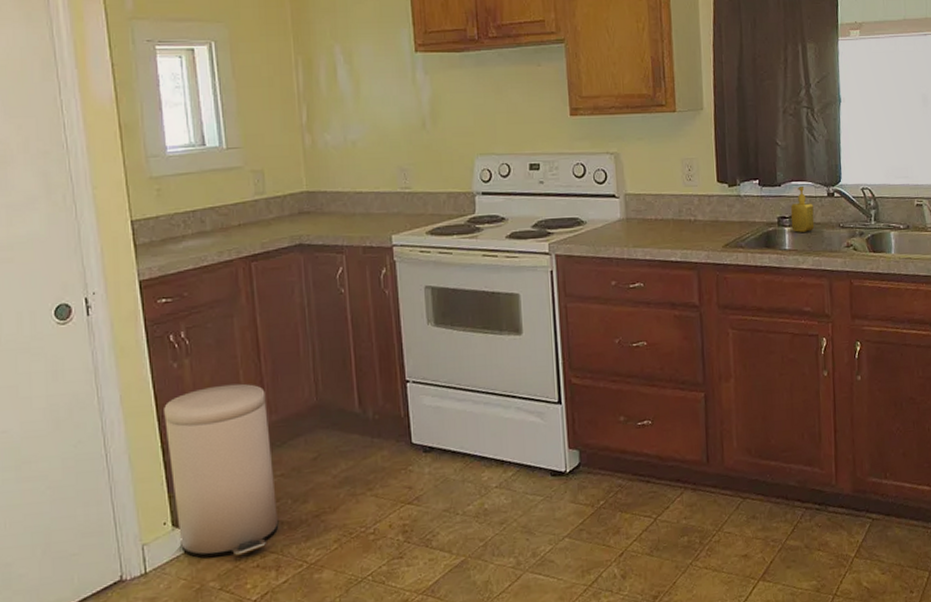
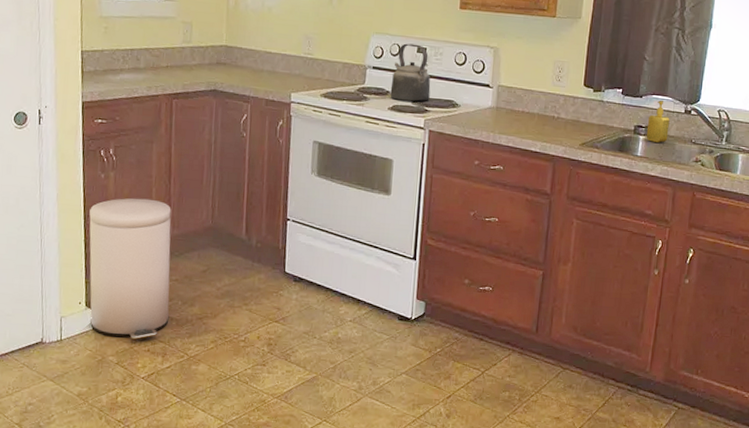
kettle: none [505,161,551,227] -> present [390,43,431,103]

